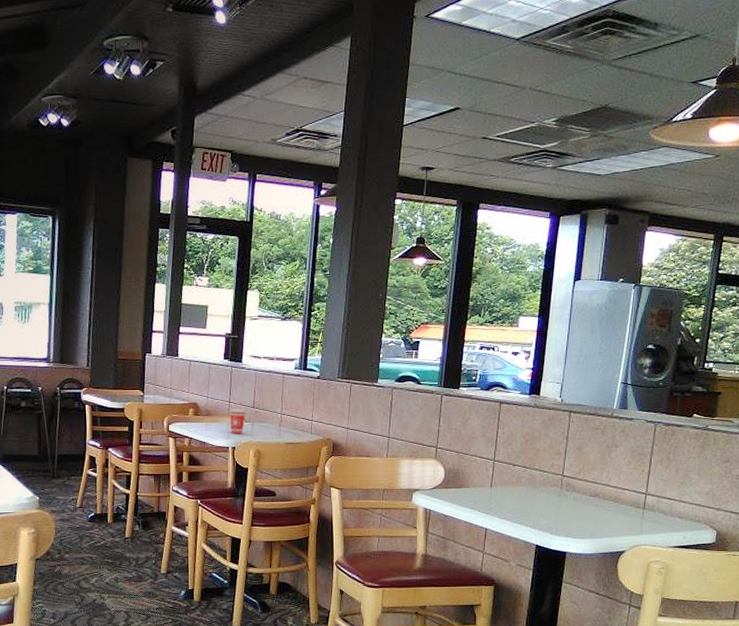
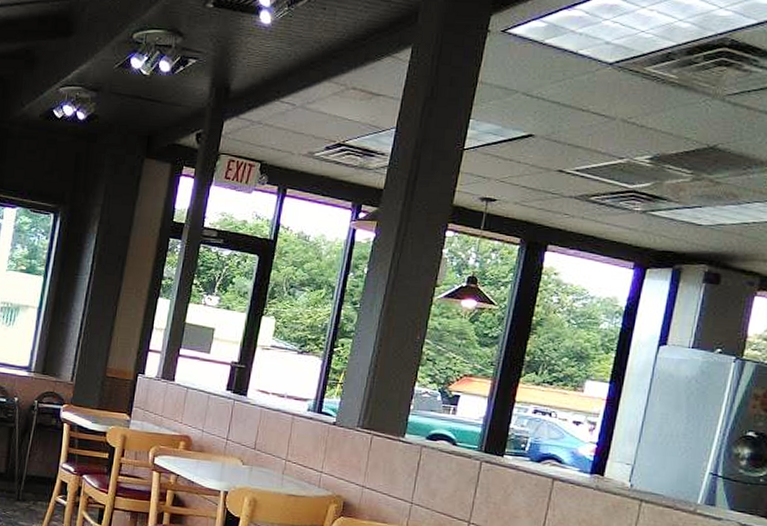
beverage cup: present [227,395,246,434] -> none [224,431,245,478]

